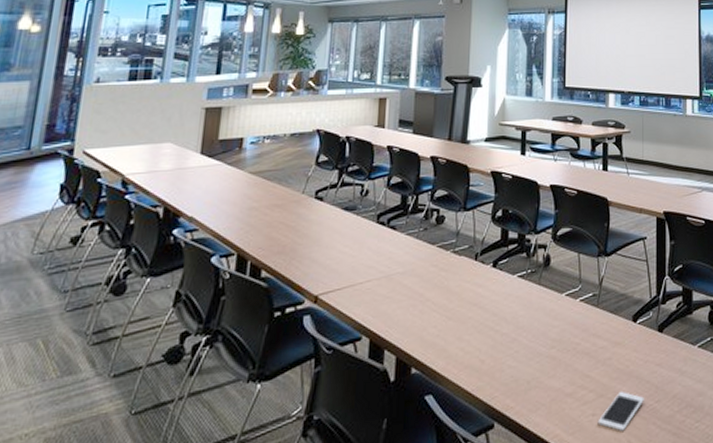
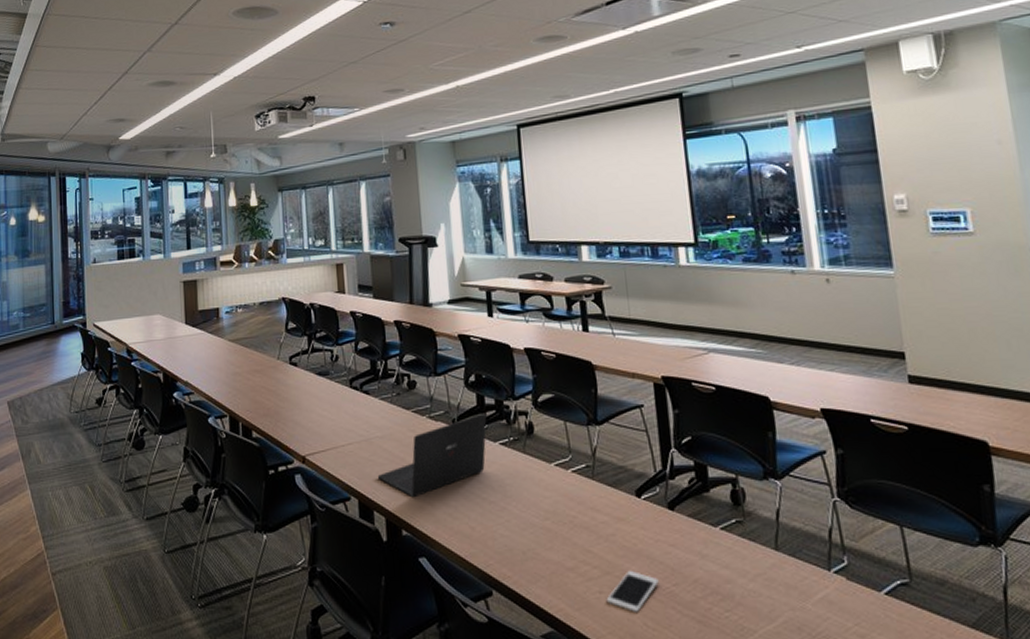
laptop: none [393,246,509,334] -> present [377,412,487,498]

